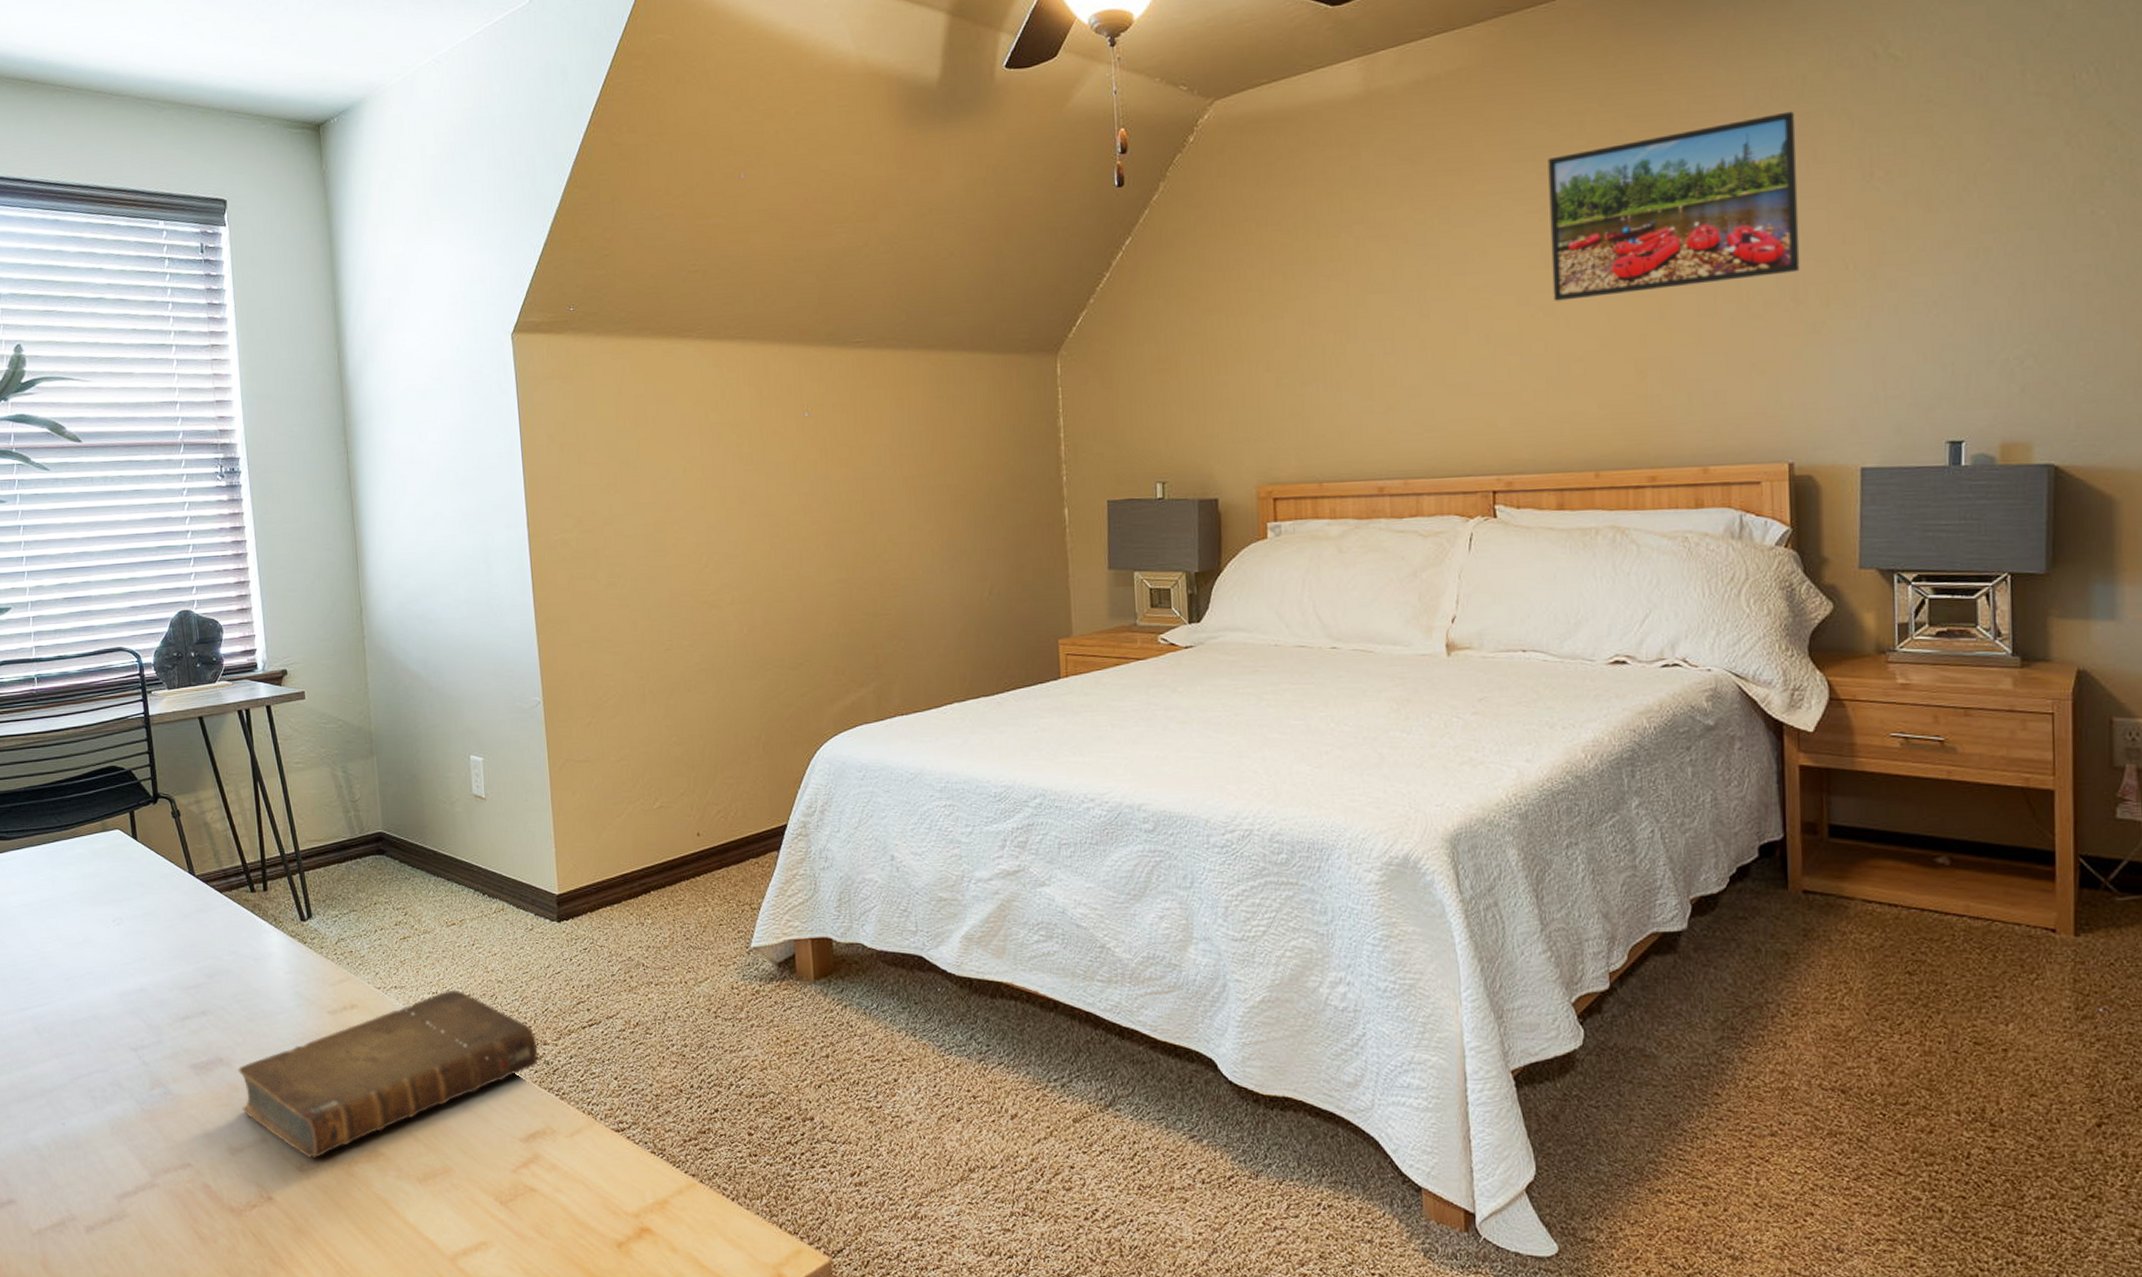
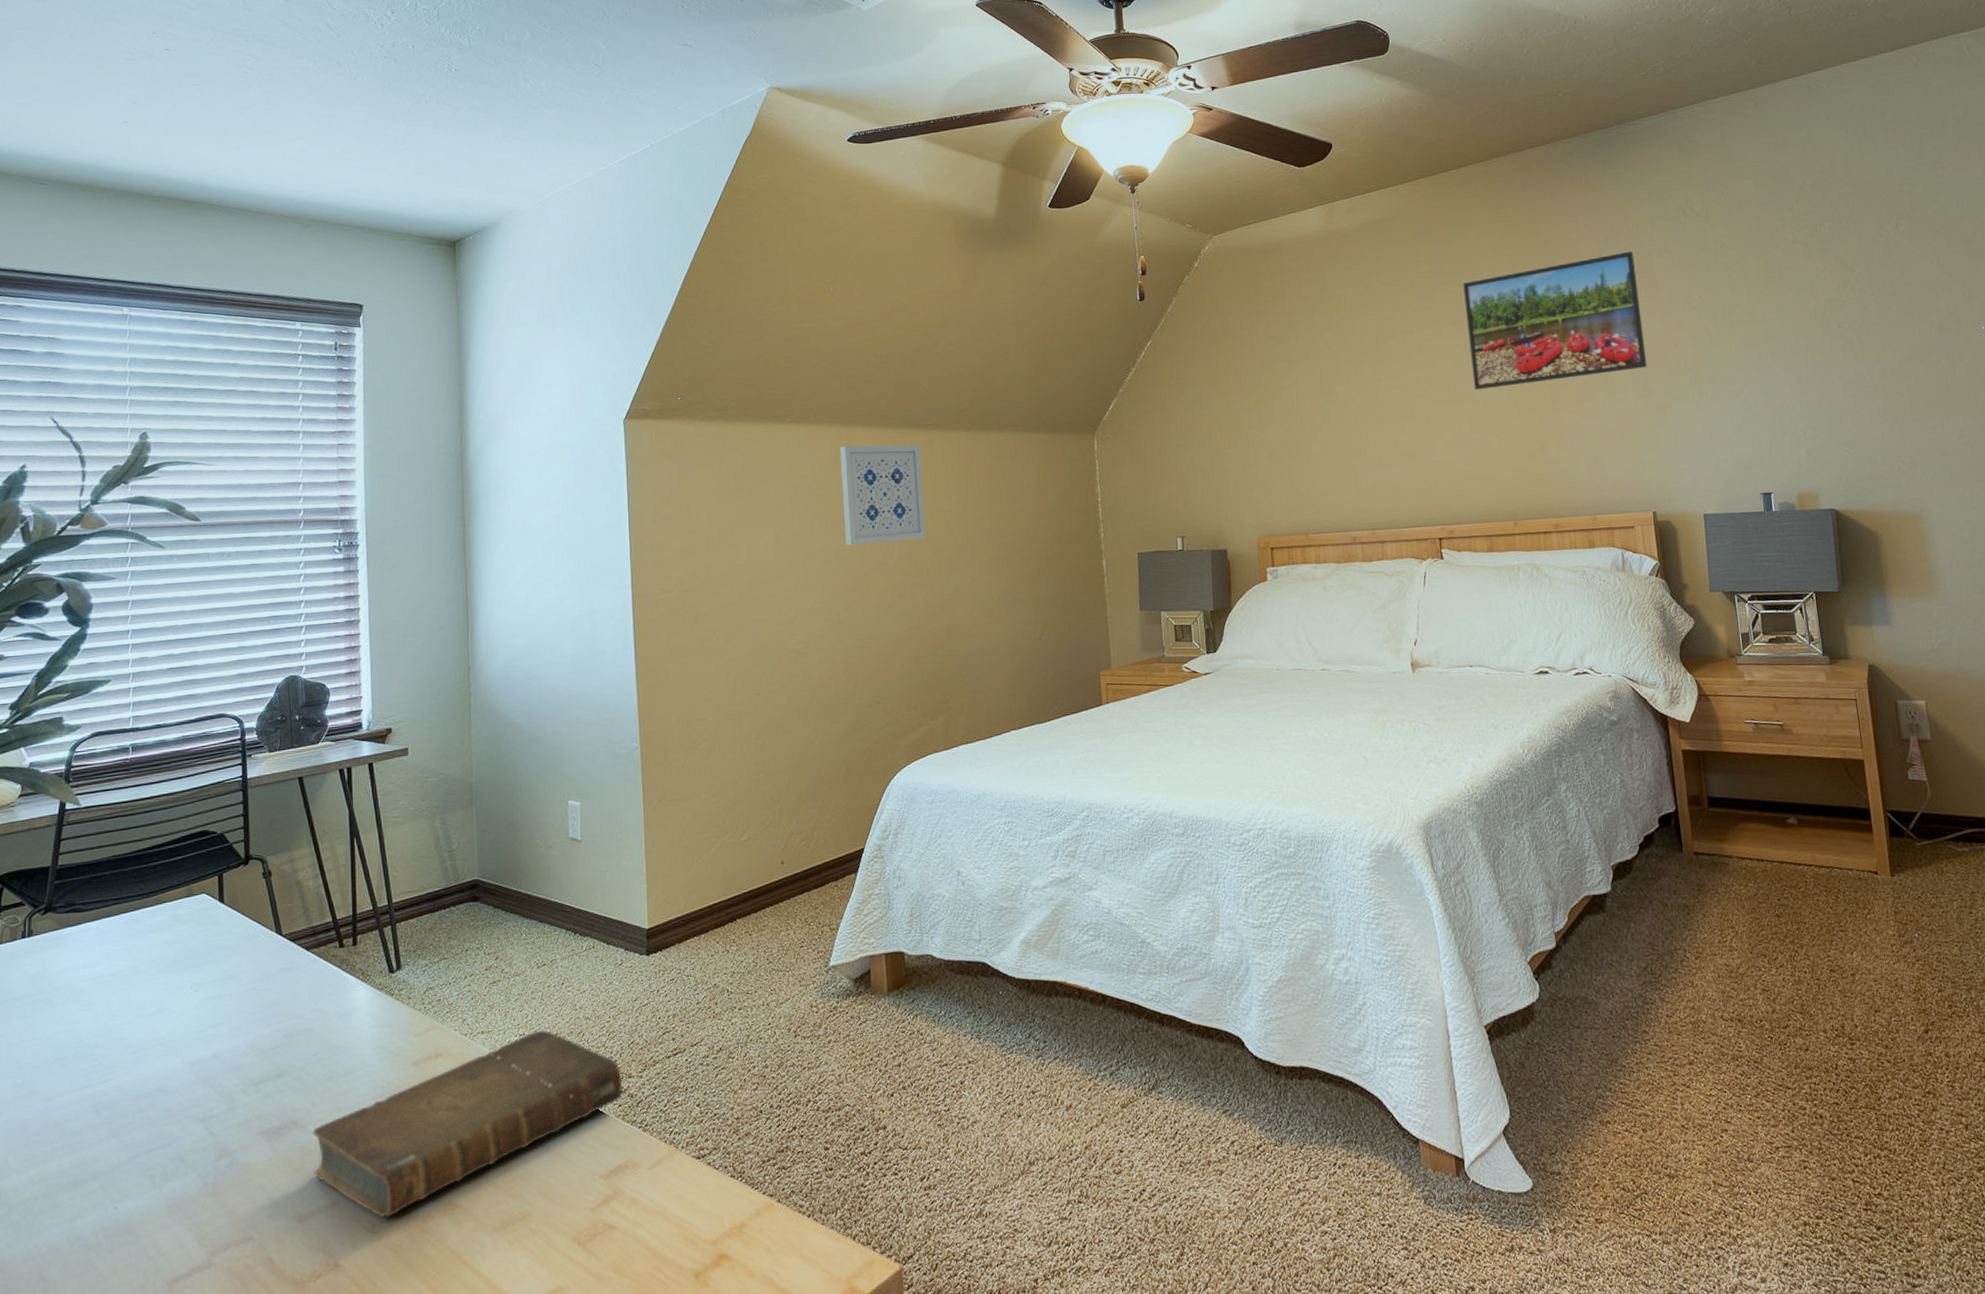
wall art: none [754,366,855,484] -> present [839,445,926,546]

